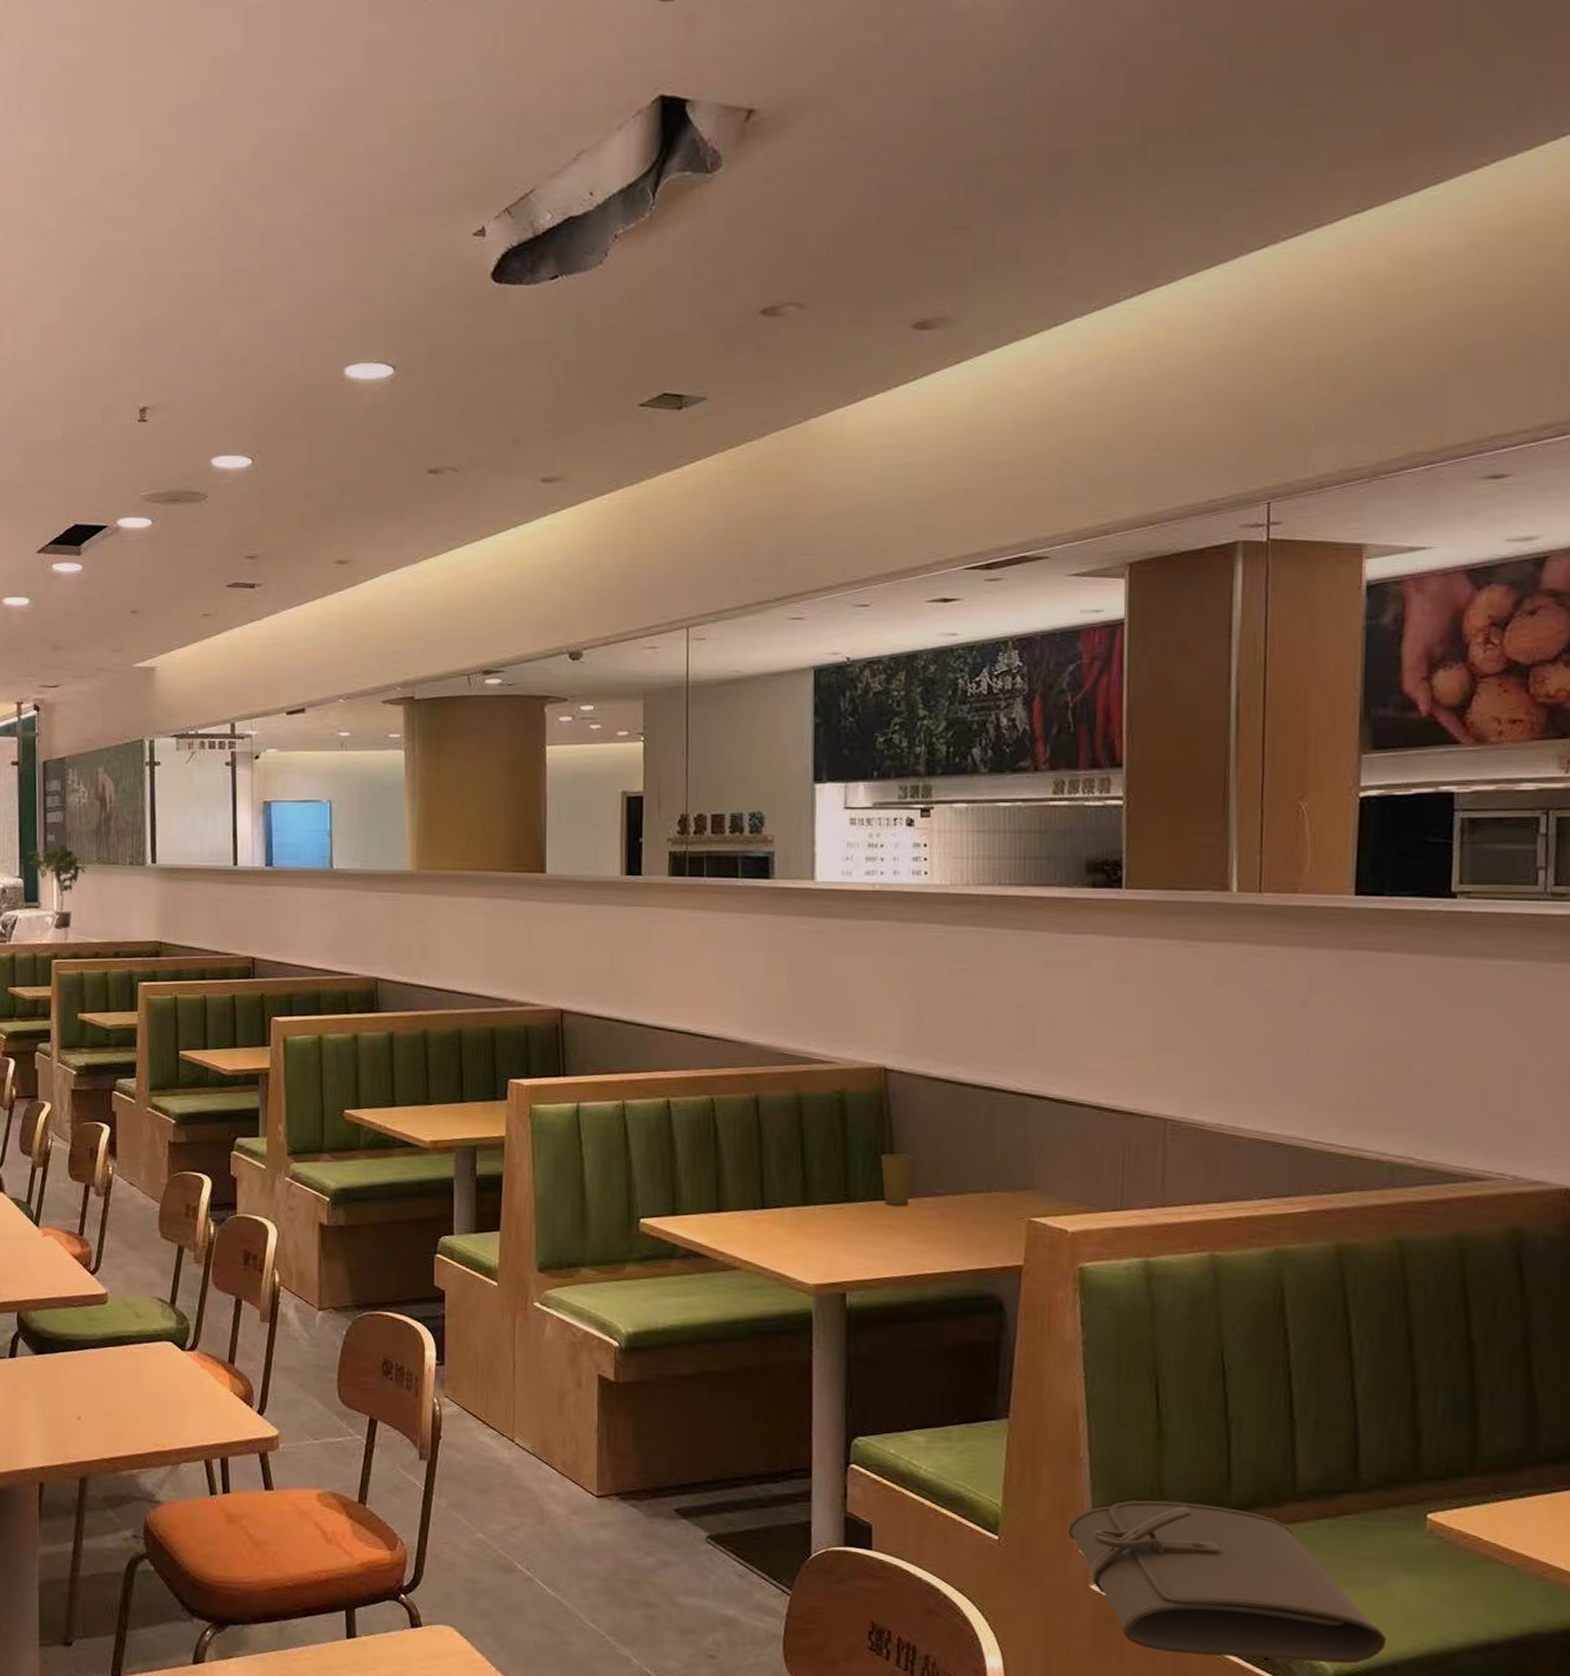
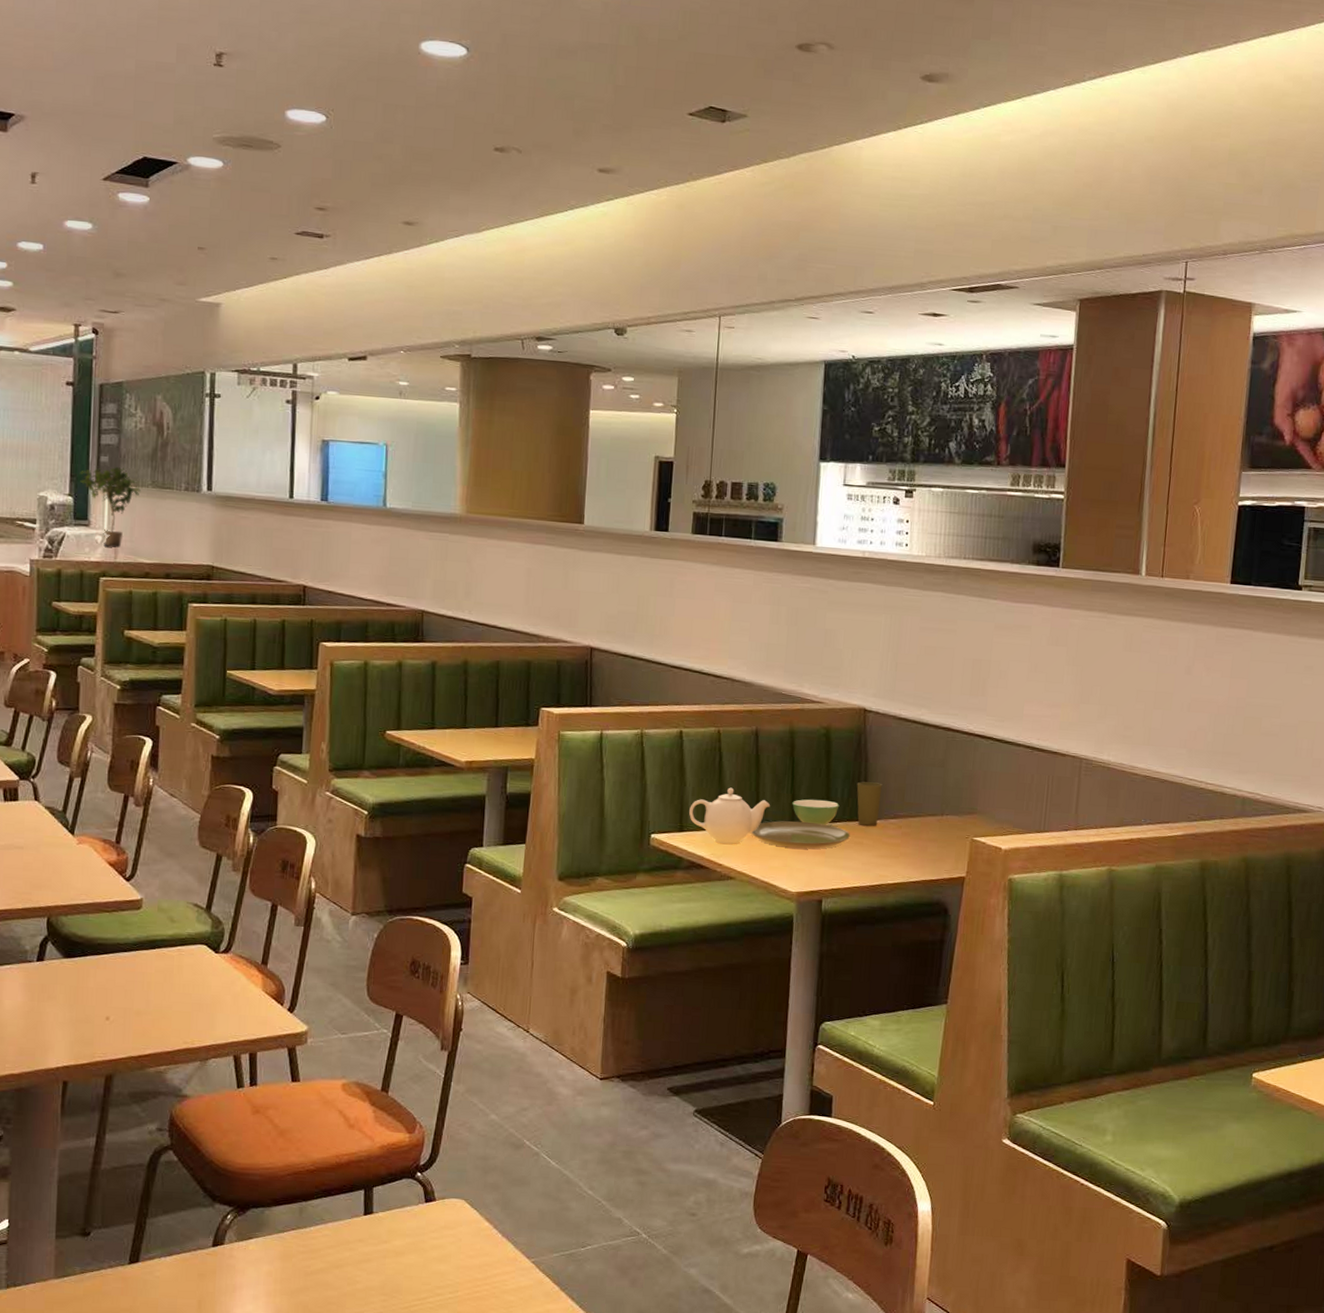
teapot: none [683,1163,778,1230] -> present [689,787,771,845]
plate: none [755,1201,876,1234] -> present [750,821,850,850]
bowl: none [803,1175,861,1206] -> present [792,799,840,825]
tool roll: present [1067,1500,1387,1664] -> none [987,1069,1219,1194]

